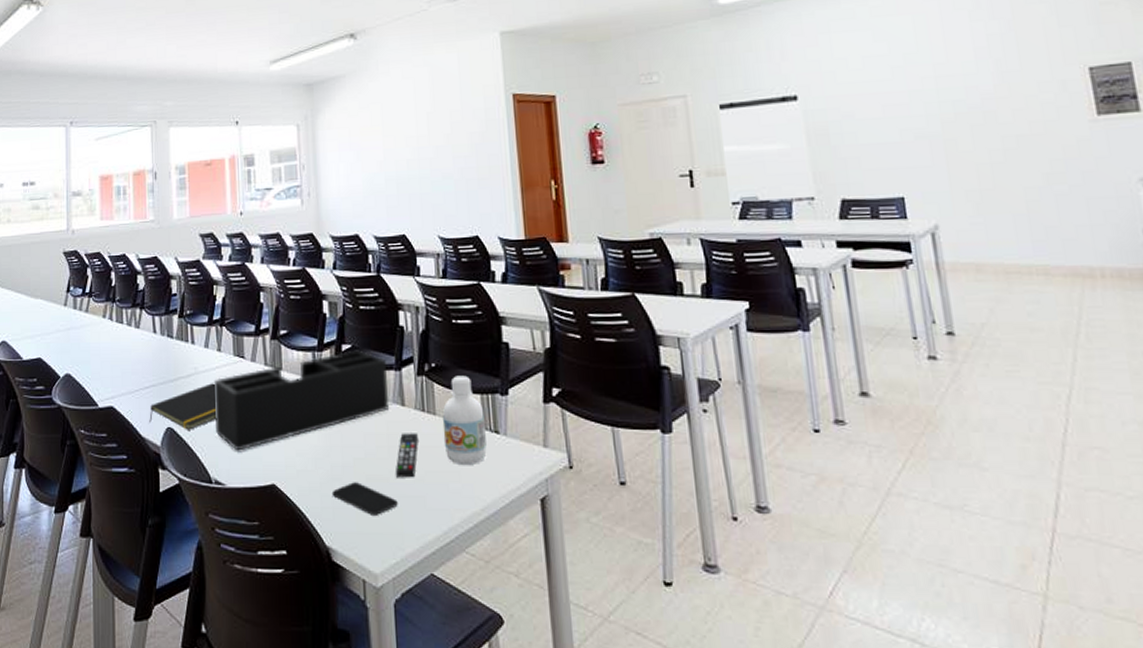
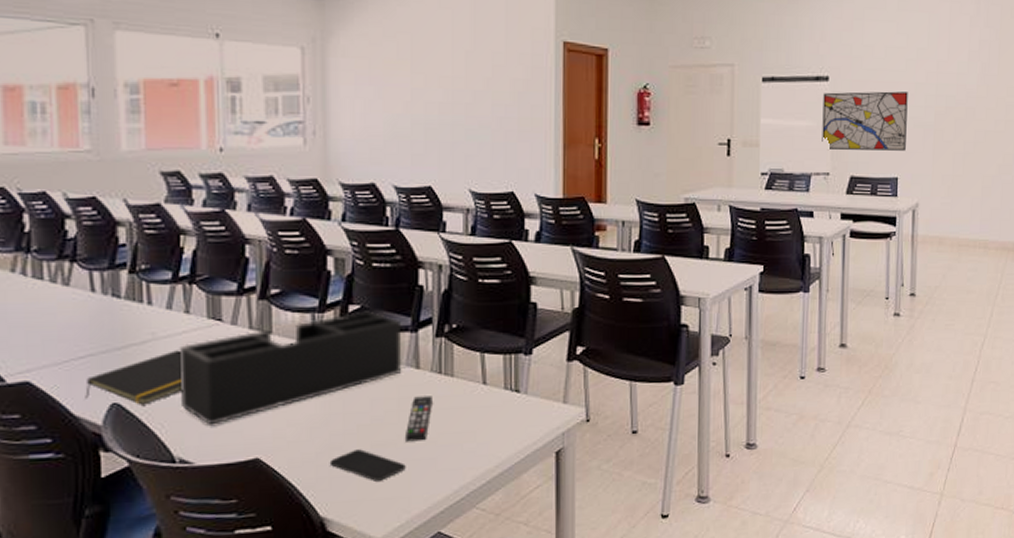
bottle: present [442,375,487,464] -> none [460,336,506,425]
wall art: none [793,102,909,172] -> present [822,91,908,151]

